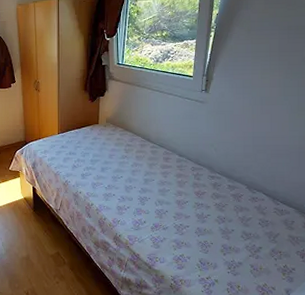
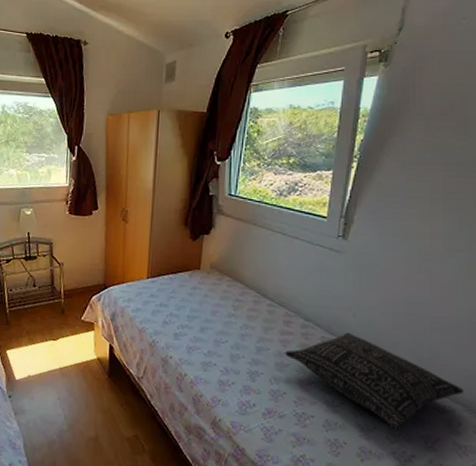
pillow: none [165,162,296,230] -> present [285,332,464,430]

